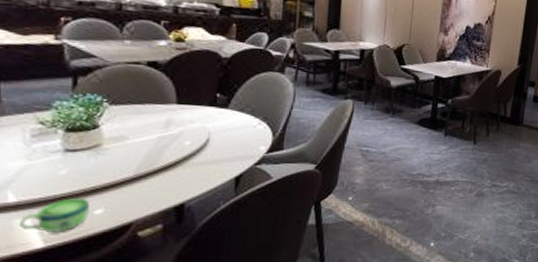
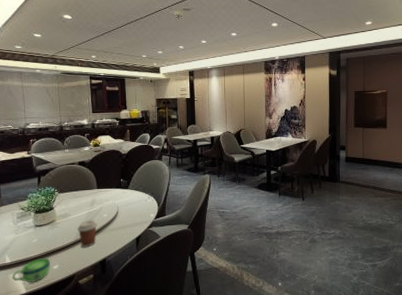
coffee cup: none [139,148,175,187] -> present [77,220,98,248]

